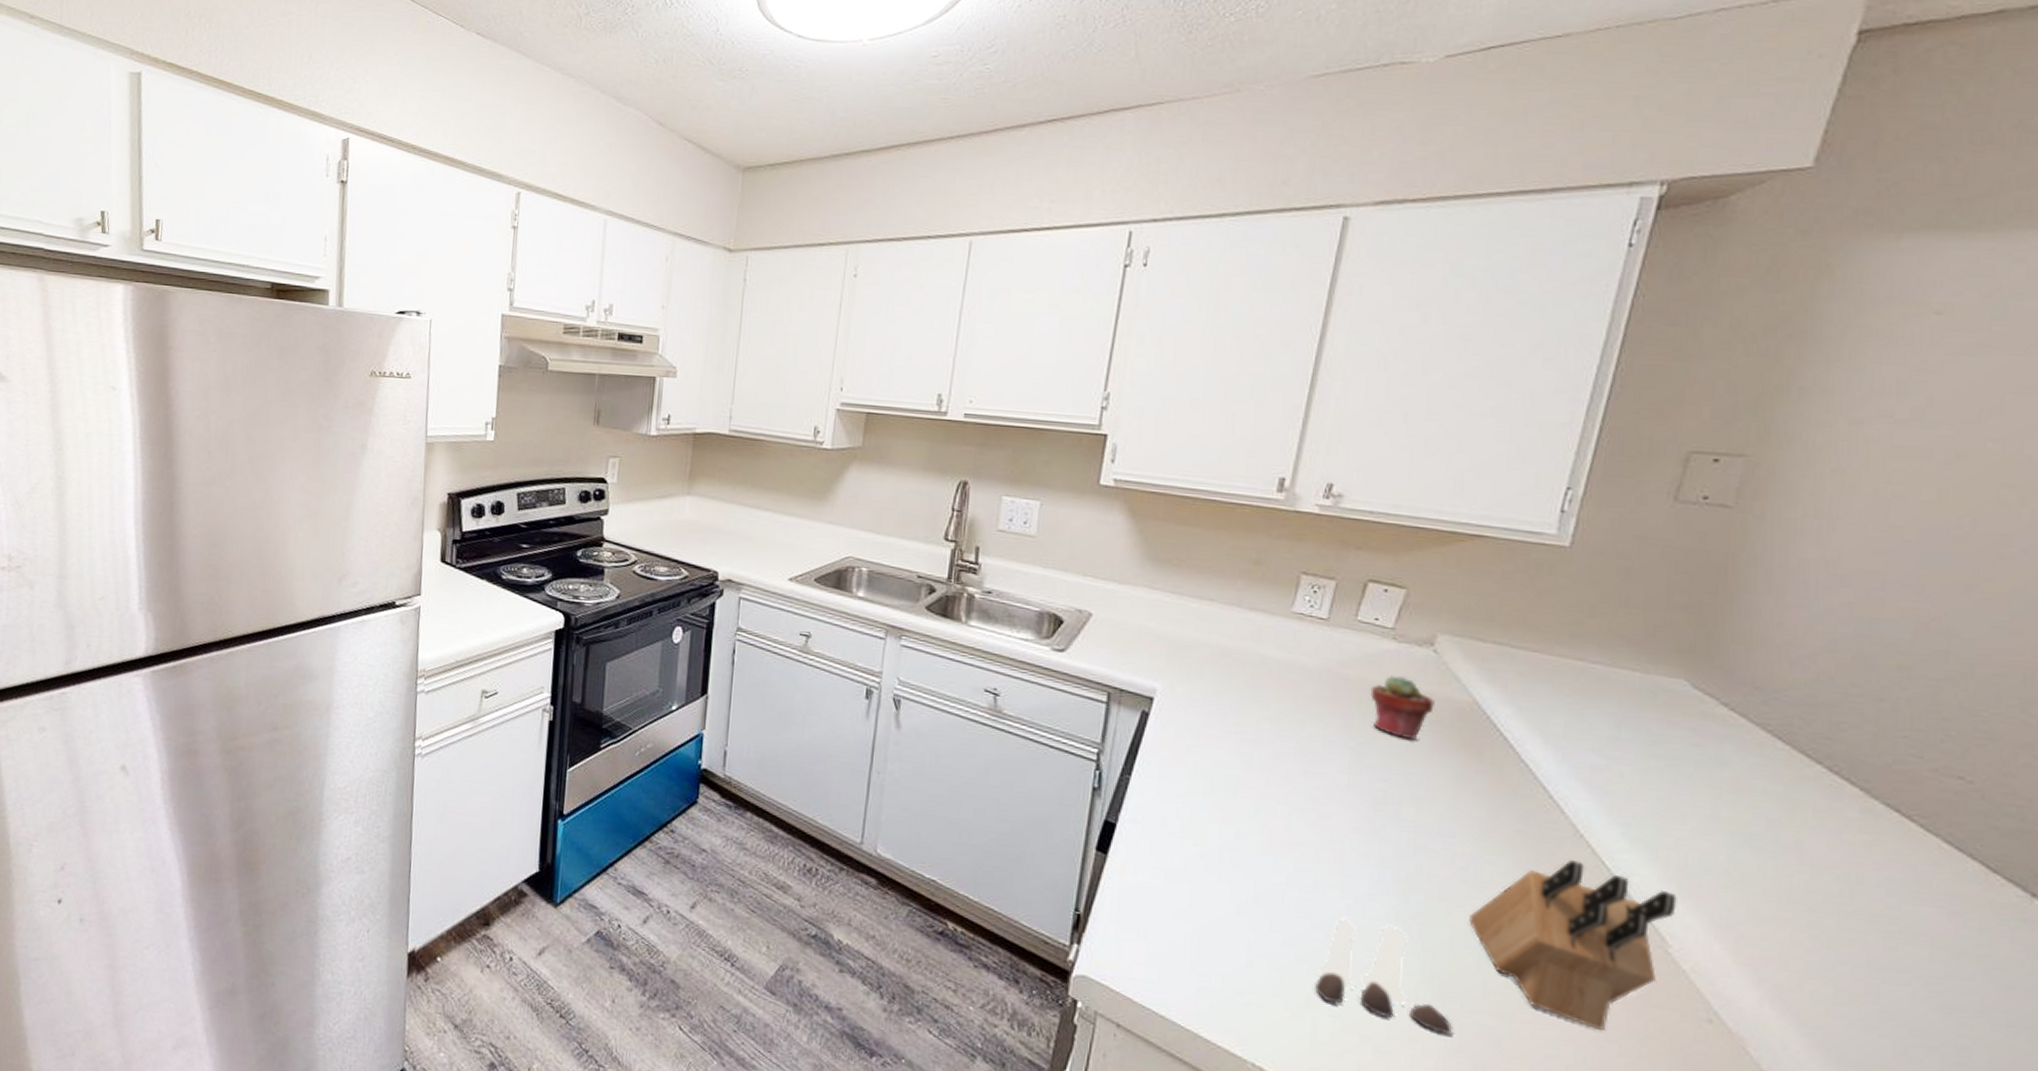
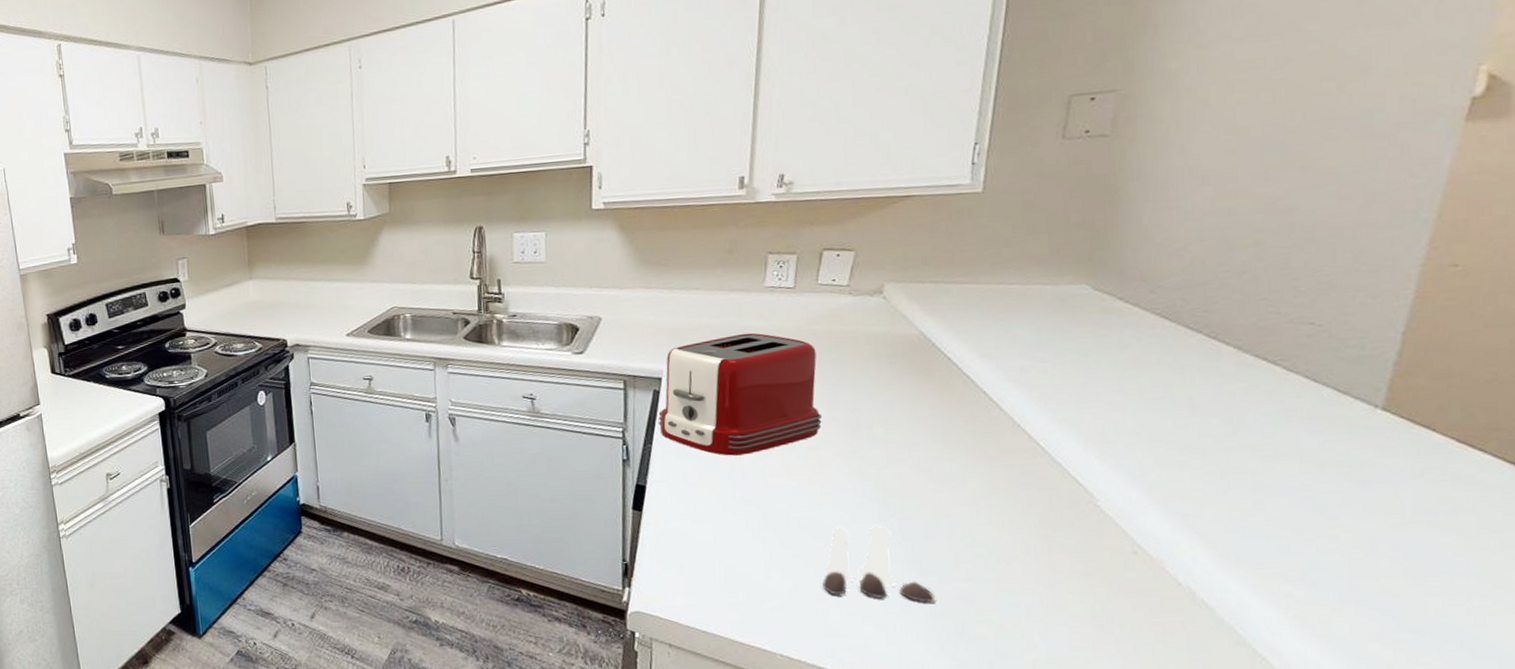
toaster: none [1142,662,1344,810] -> present [658,332,822,456]
potted succulent: present [1370,676,1435,740] -> none [836,323,889,374]
knife block: present [1469,860,1677,1030] -> none [937,446,1100,576]

